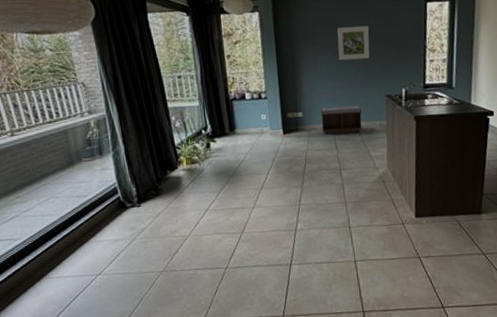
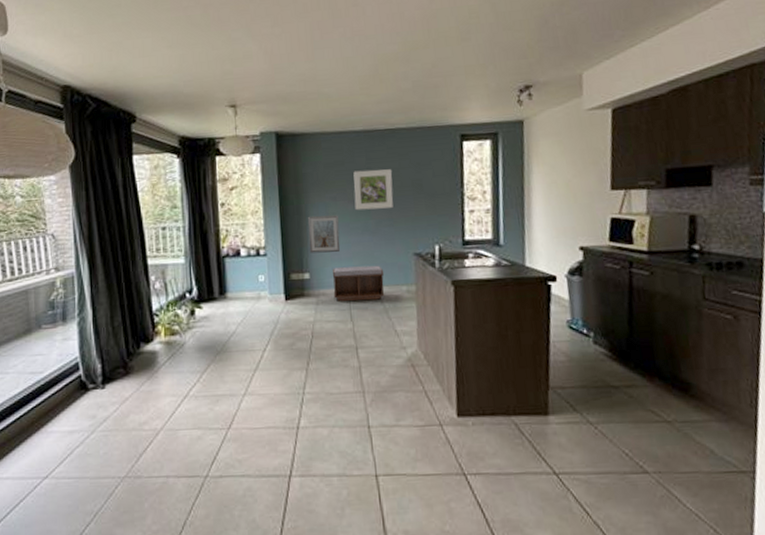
picture frame: none [300,64,327,96] -> present [307,215,341,254]

